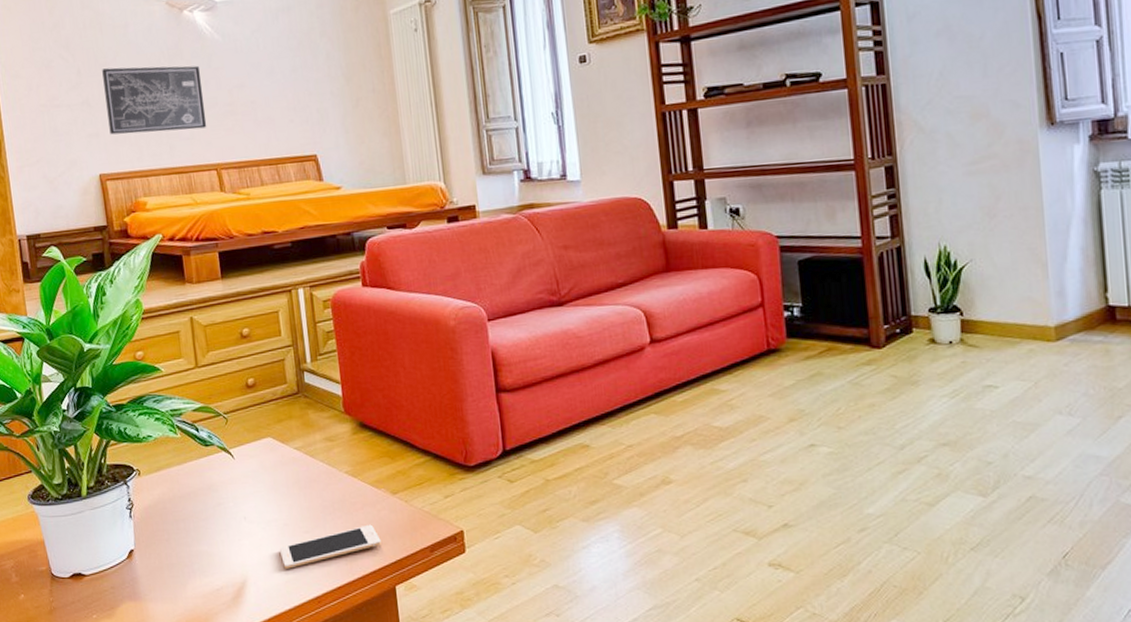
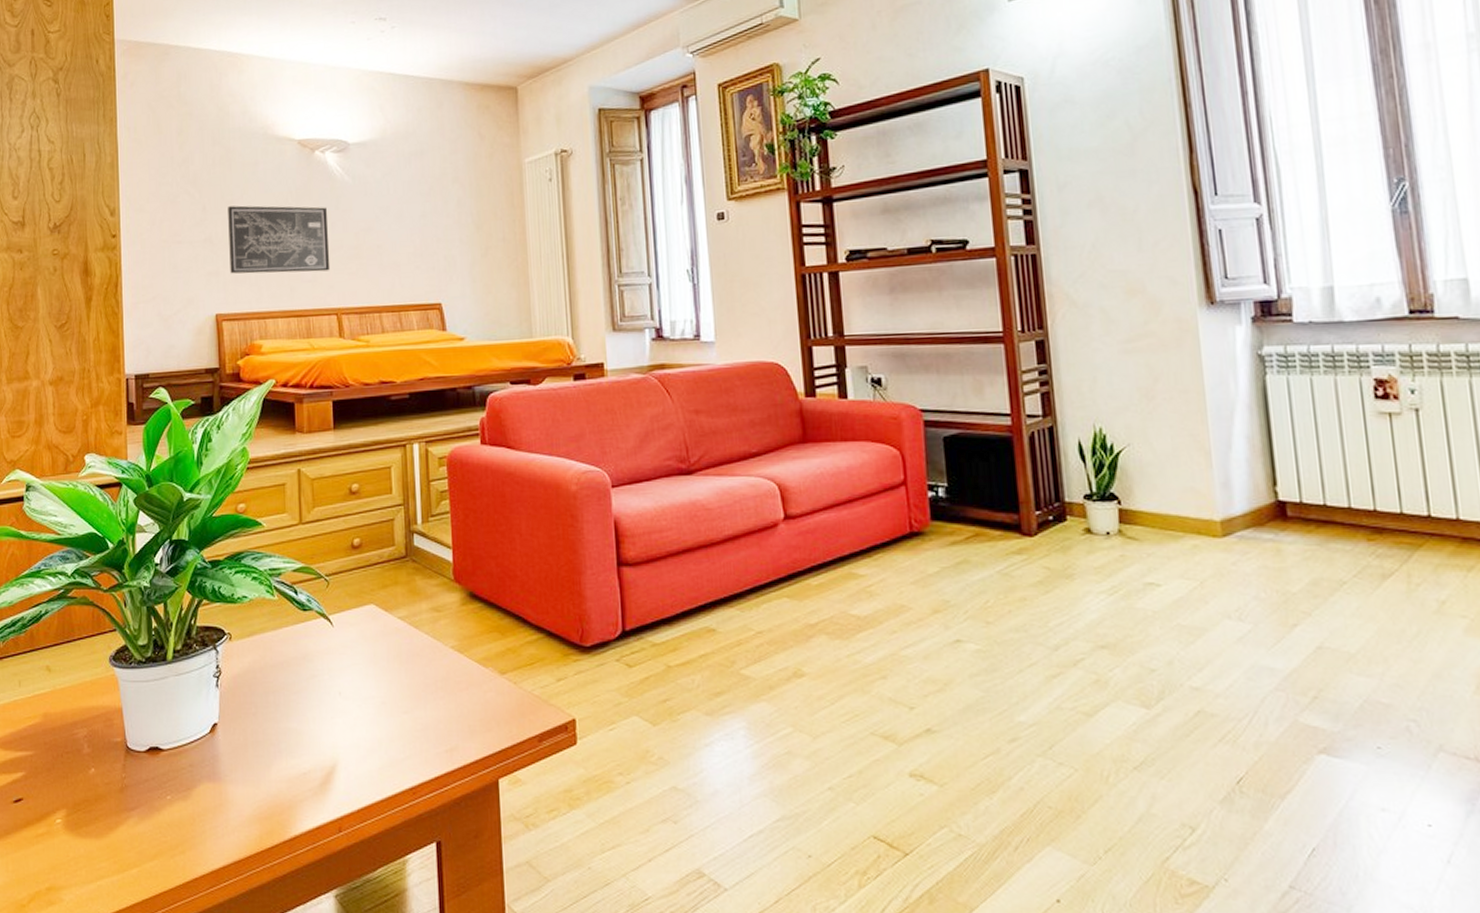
cell phone: present [279,524,381,569] -> none [374,707,486,753]

